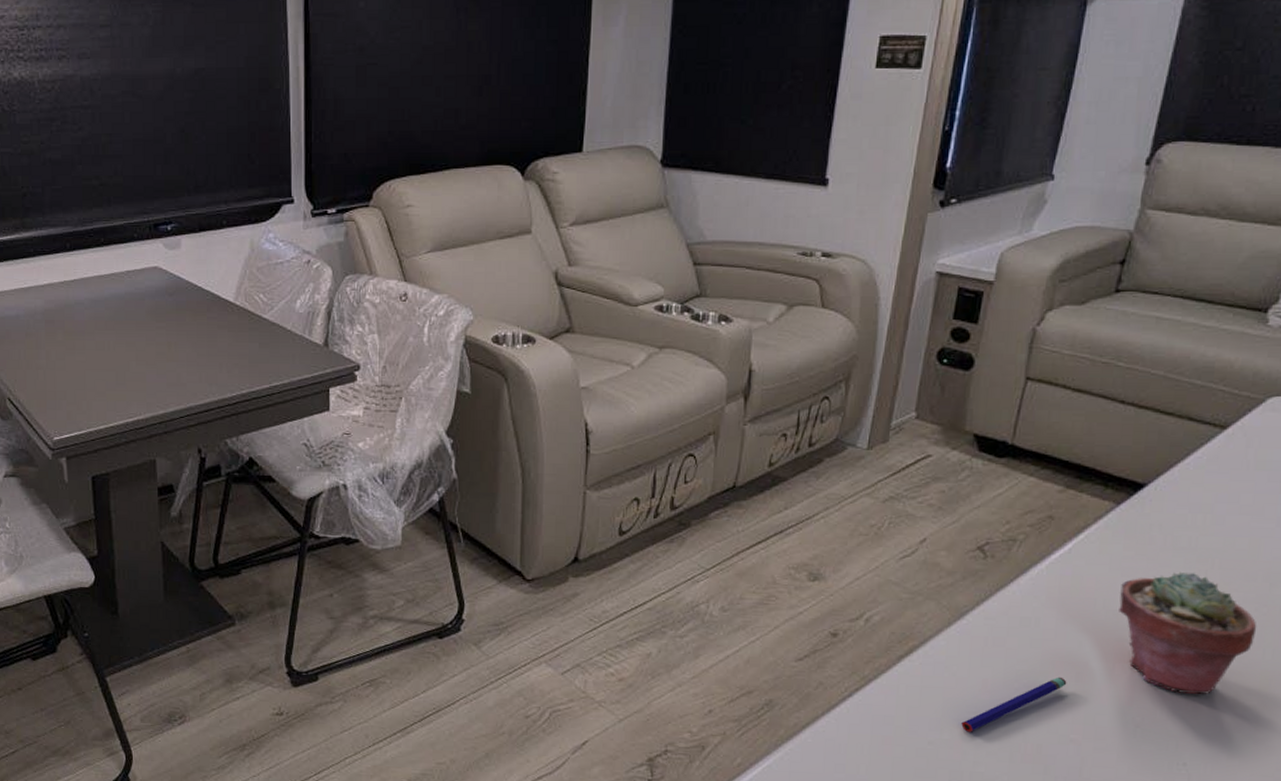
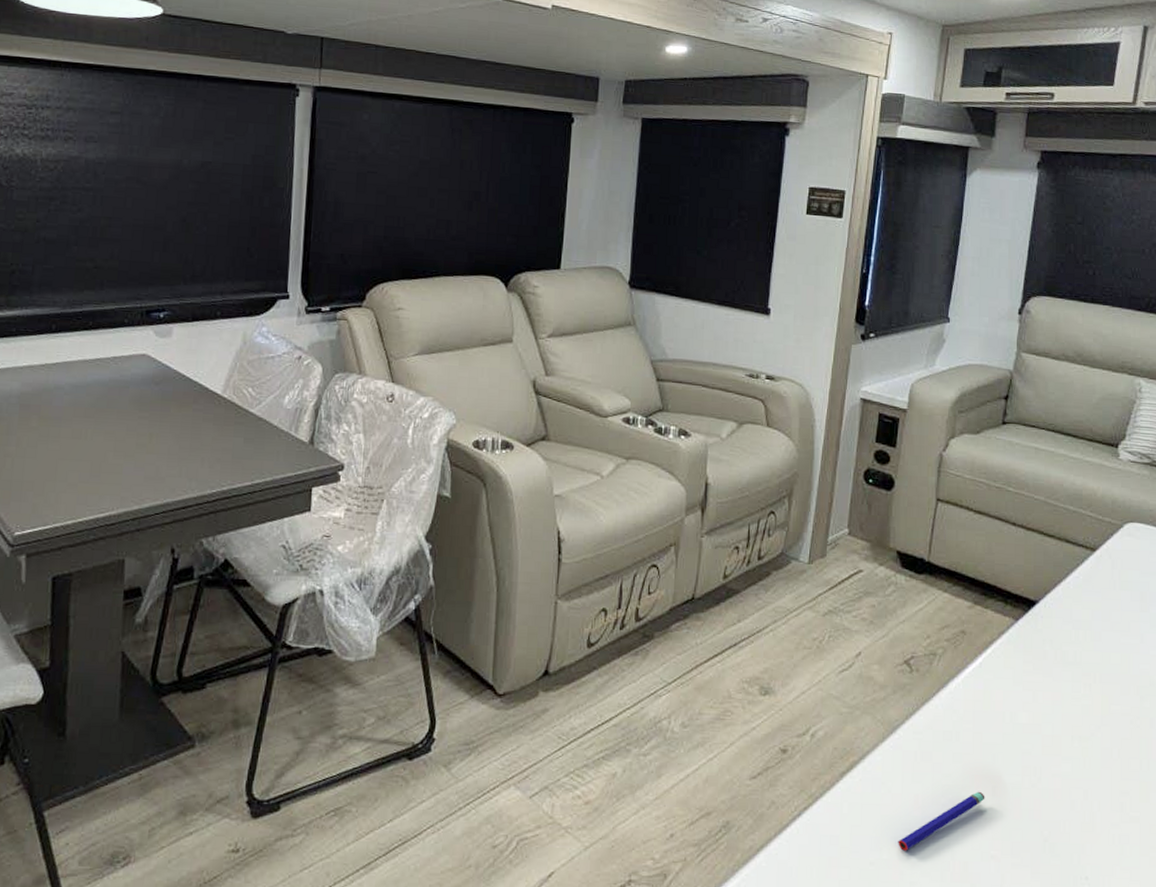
potted succulent: present [1119,571,1257,695] -> none [1023,685,1134,807]

